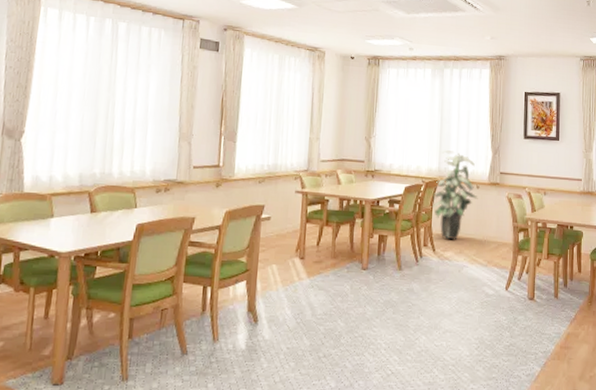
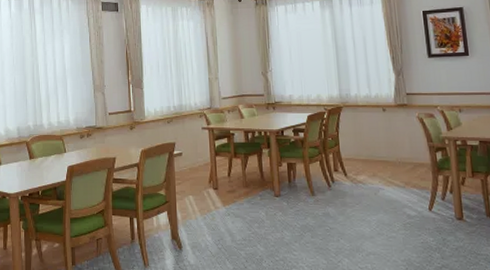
indoor plant: present [431,150,478,241] -> none [337,77,386,164]

